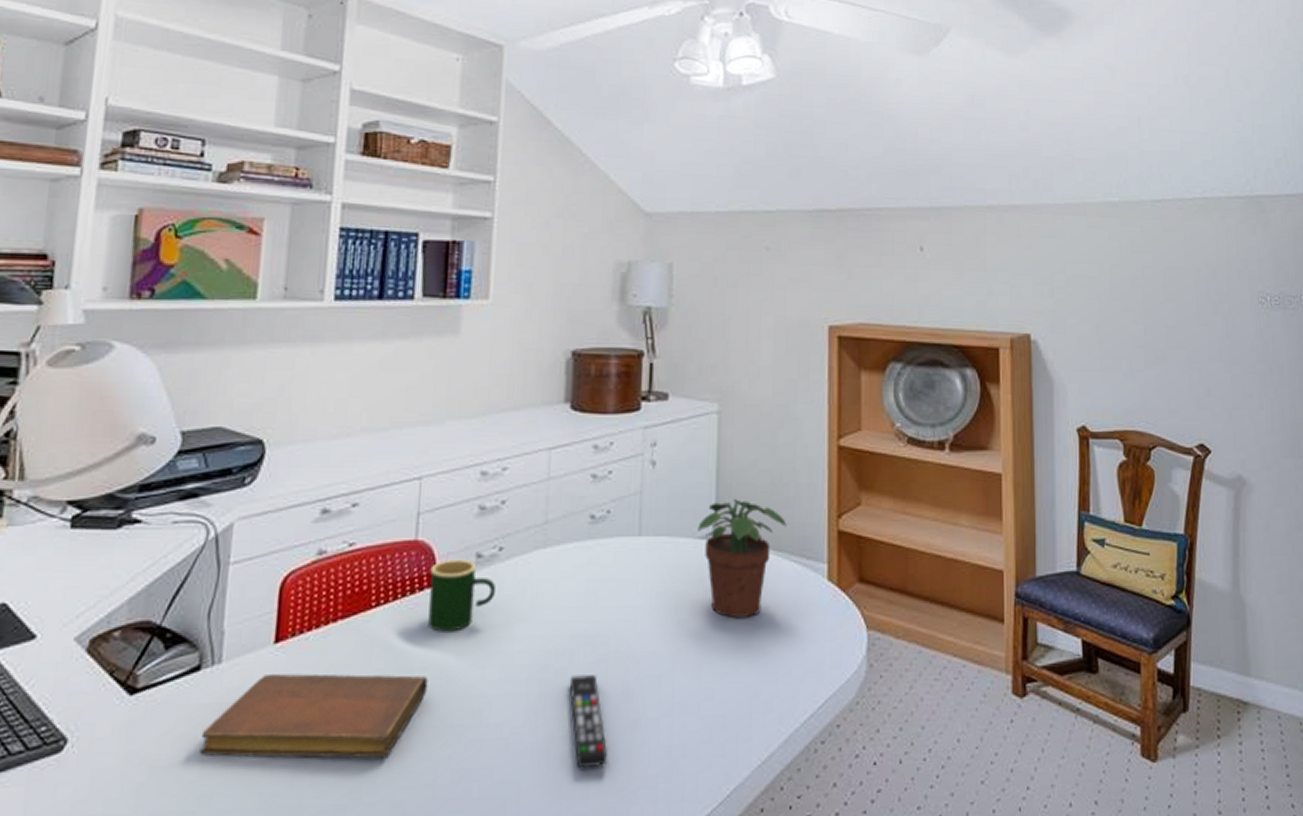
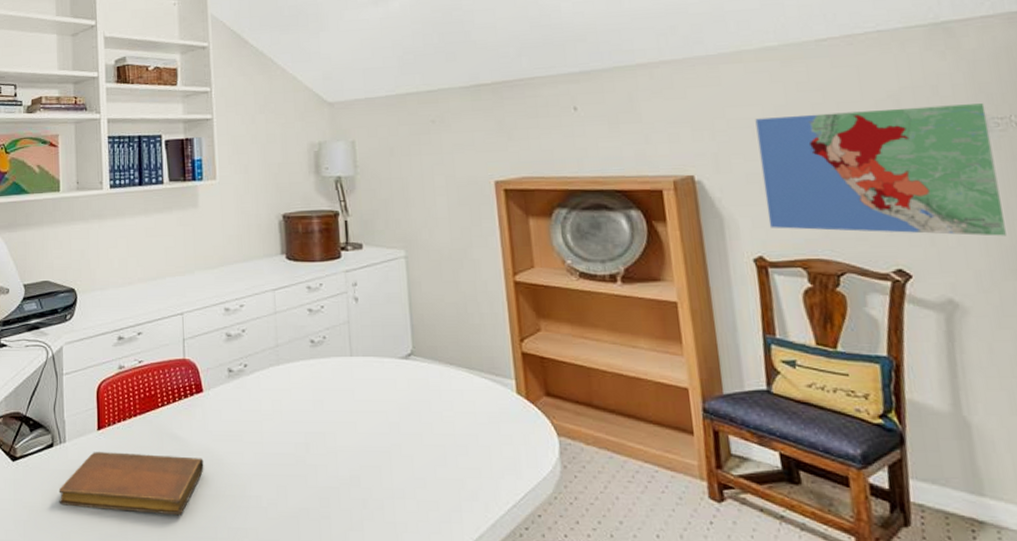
mug: present [428,559,497,632] -> none [196,373,246,426]
remote control: present [569,675,608,769] -> none [308,463,345,535]
potted plant: present [698,499,787,619] -> none [398,327,475,424]
map: none [1092,277,1288,414] -> present [755,103,1006,236]

